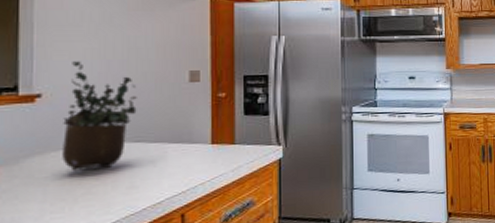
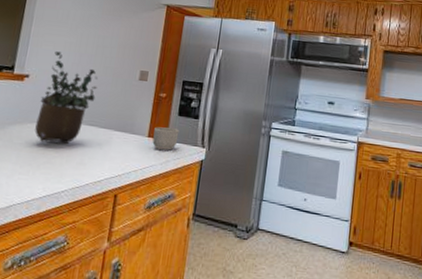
mug: none [218,130,248,156] -> present [152,127,179,150]

